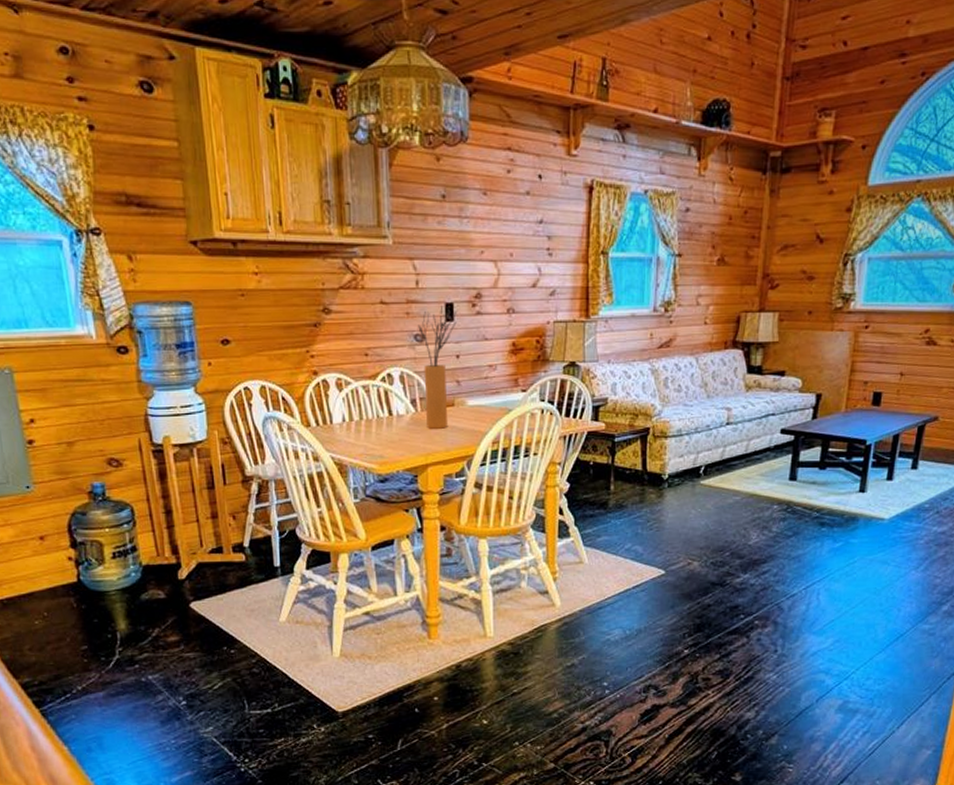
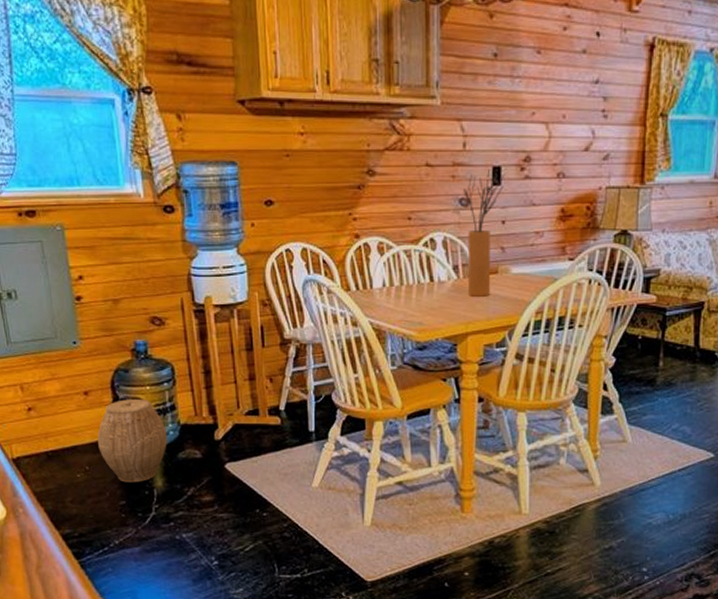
woven basket: none [55,542,129,627] -> present [97,399,167,483]

